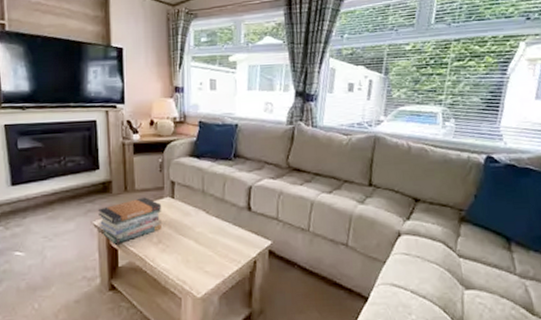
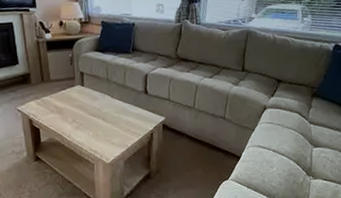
book stack: present [97,197,162,245] -> none [19,86,75,125]

